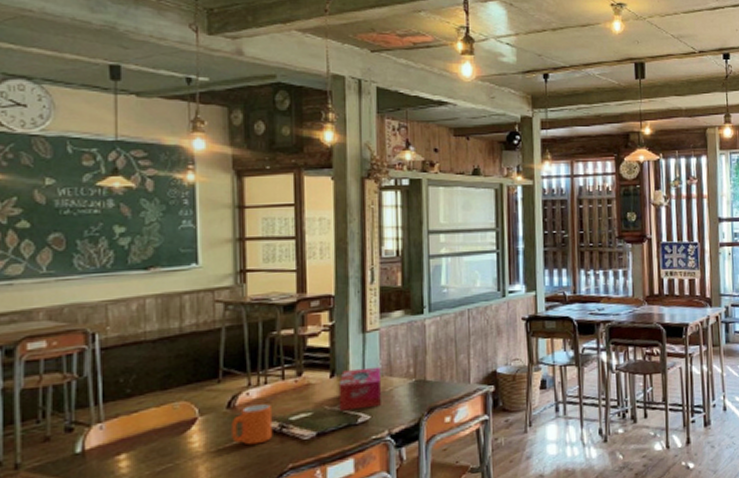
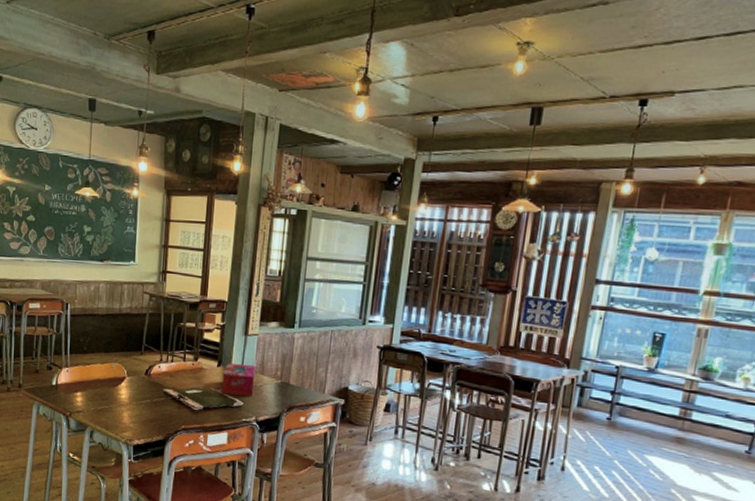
mug: present [231,404,273,445] -> none [146,376,175,406]

